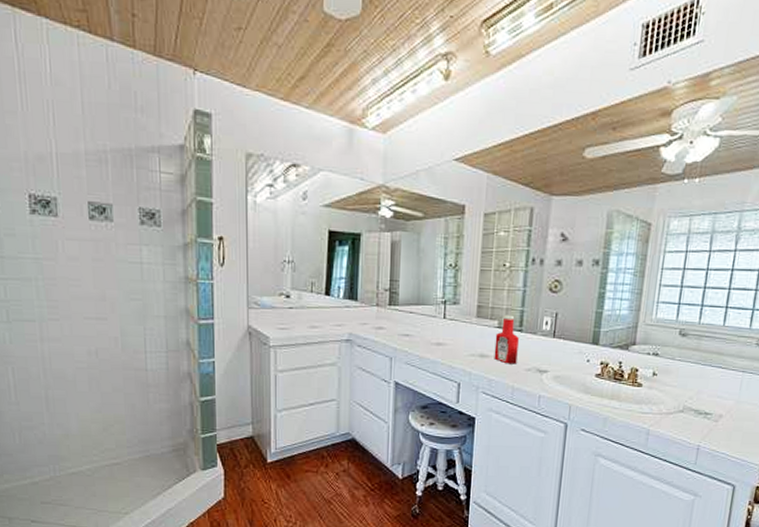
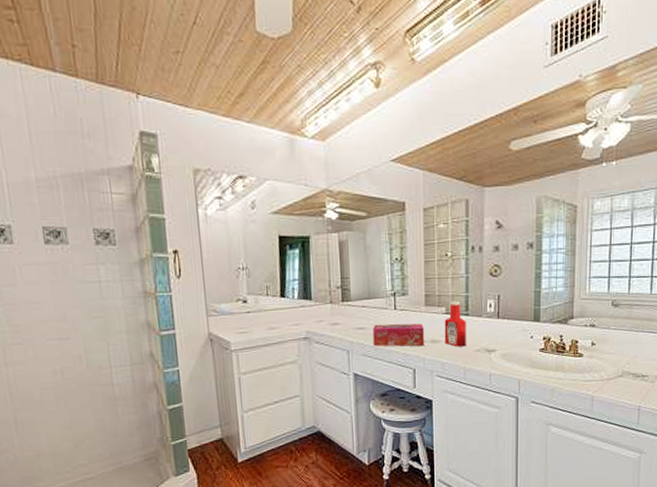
tissue box: none [418,332,473,359] -> present [372,323,424,347]

